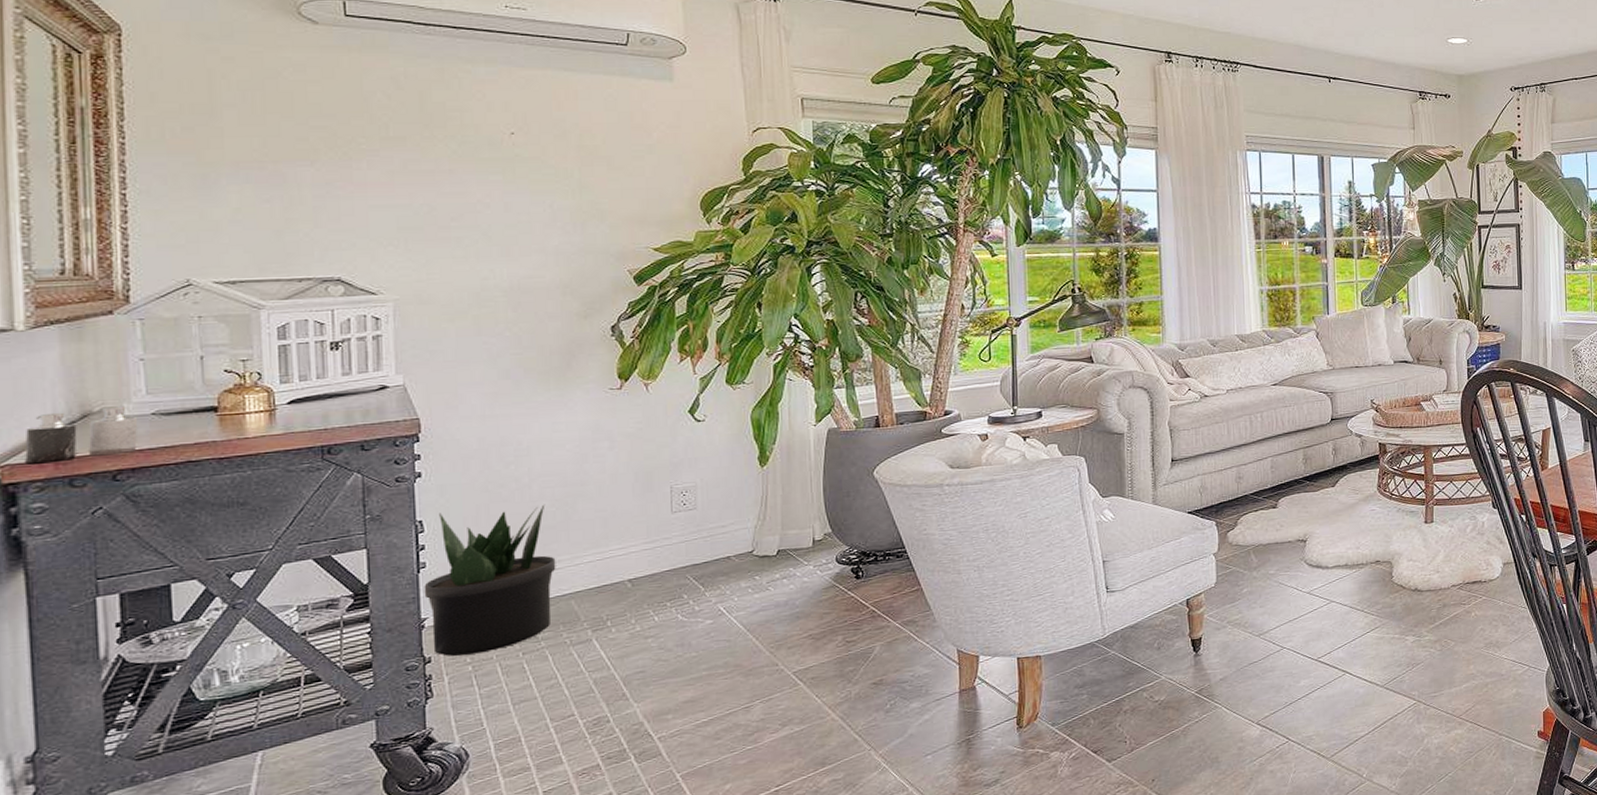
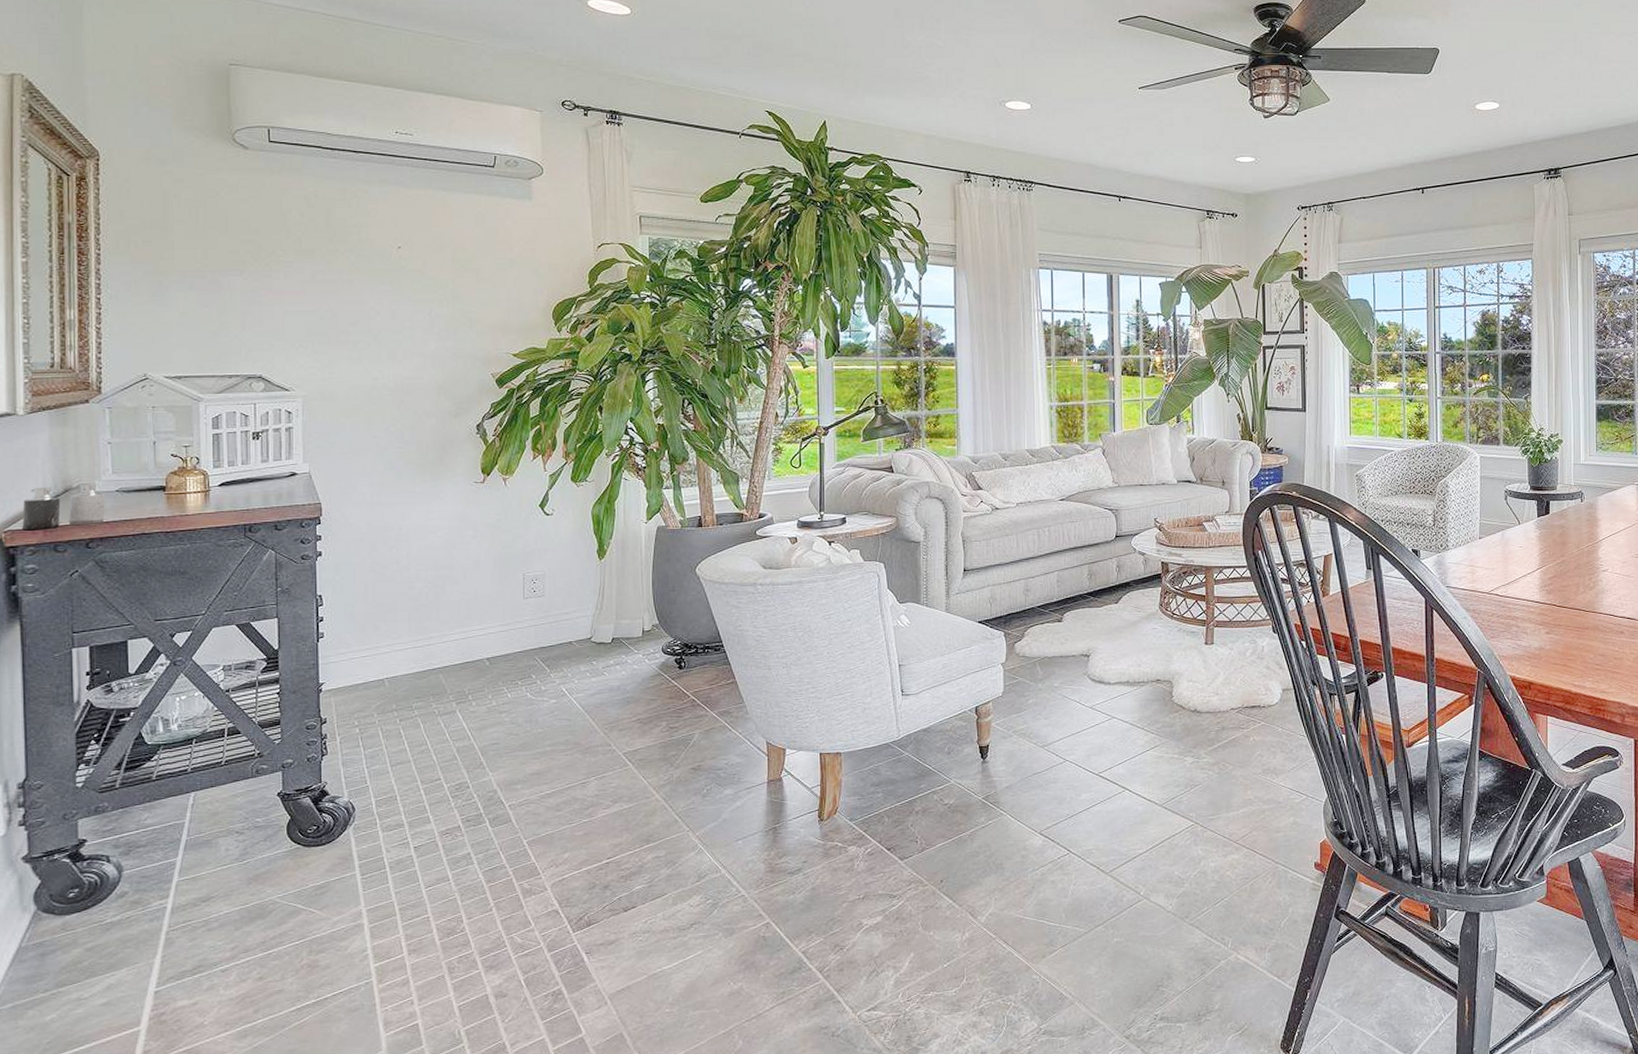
planter: present [424,504,556,656] -> none [322,585,428,718]

